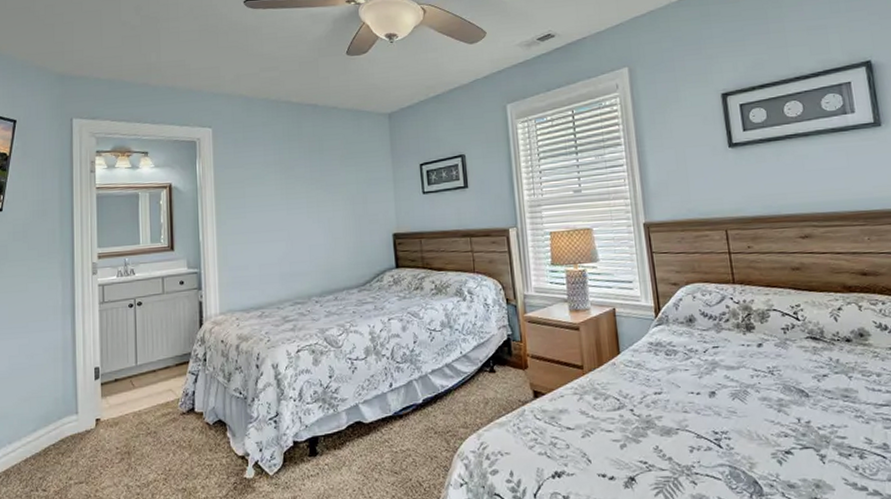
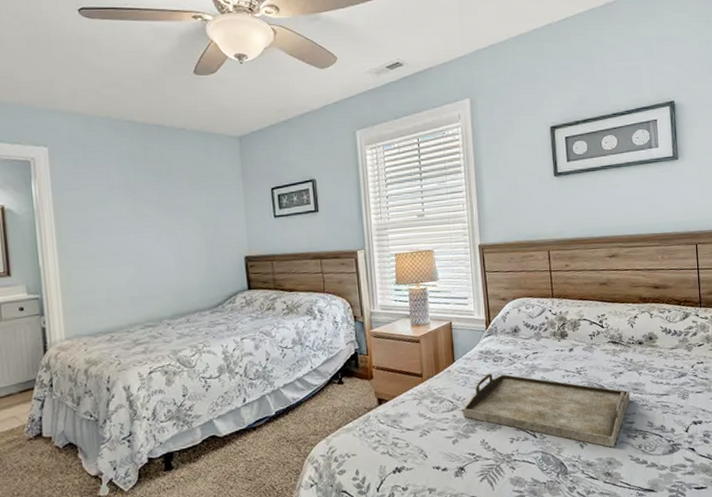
serving tray: none [631,368,840,467] -> present [463,373,631,448]

